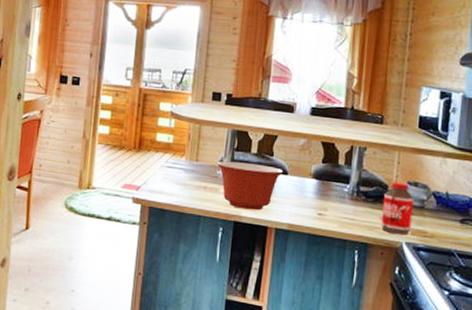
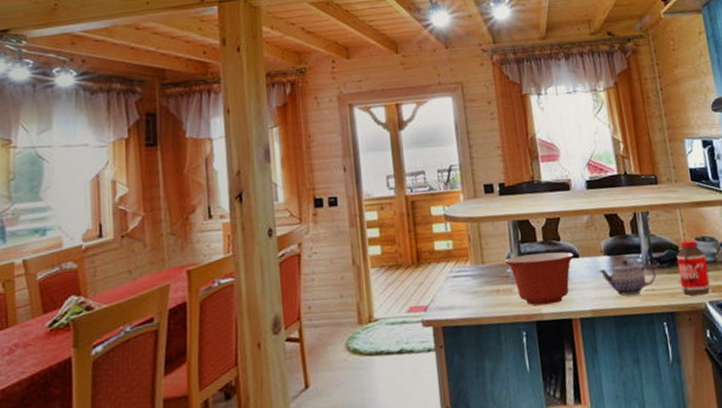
teapot: none [303,186,360,220] -> present [598,260,657,296]

